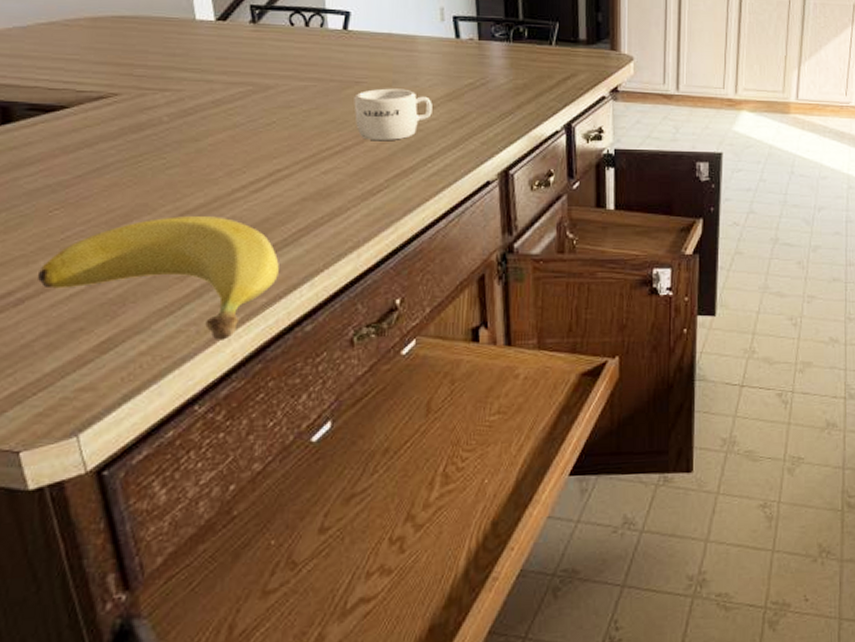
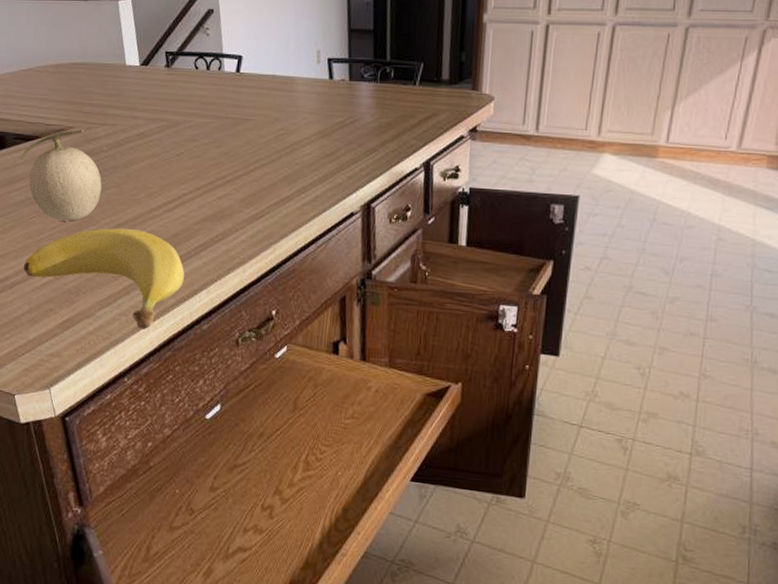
fruit: none [34,96,161,212] -> present [19,129,102,222]
mug: present [354,88,432,141] -> none [243,125,307,173]

